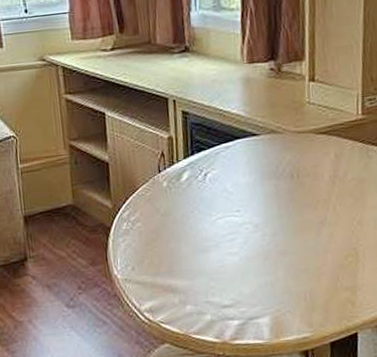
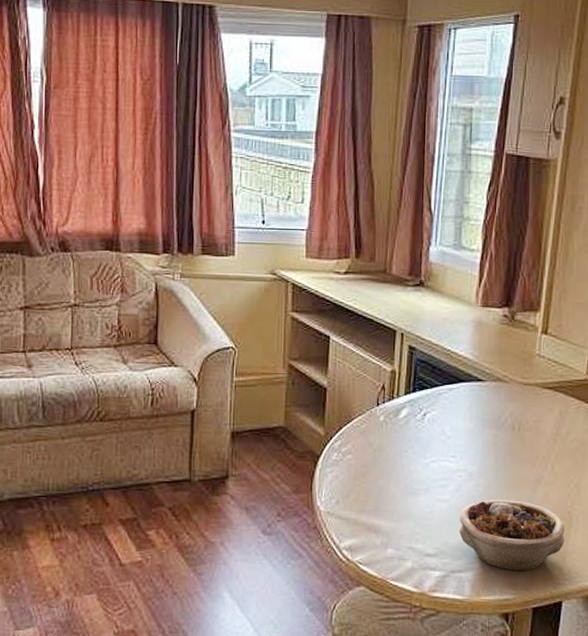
succulent planter: none [251,244,354,311] -> present [459,499,565,571]

